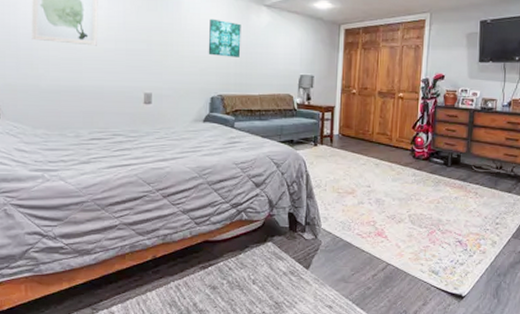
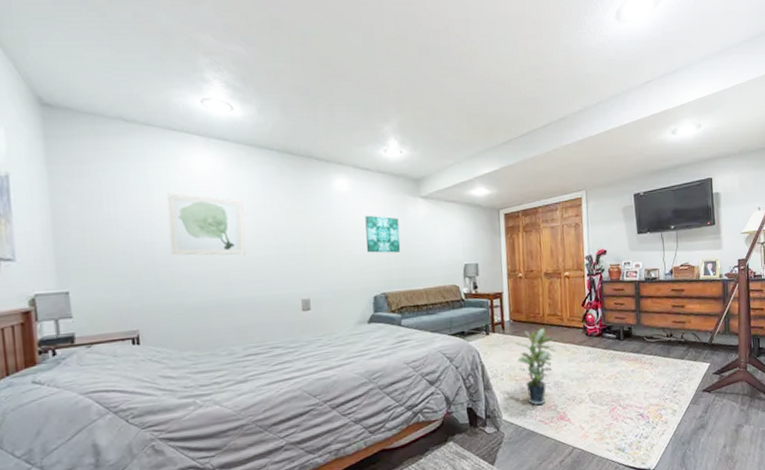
potted plant: none [342,145,381,218] -> present [516,327,556,405]

